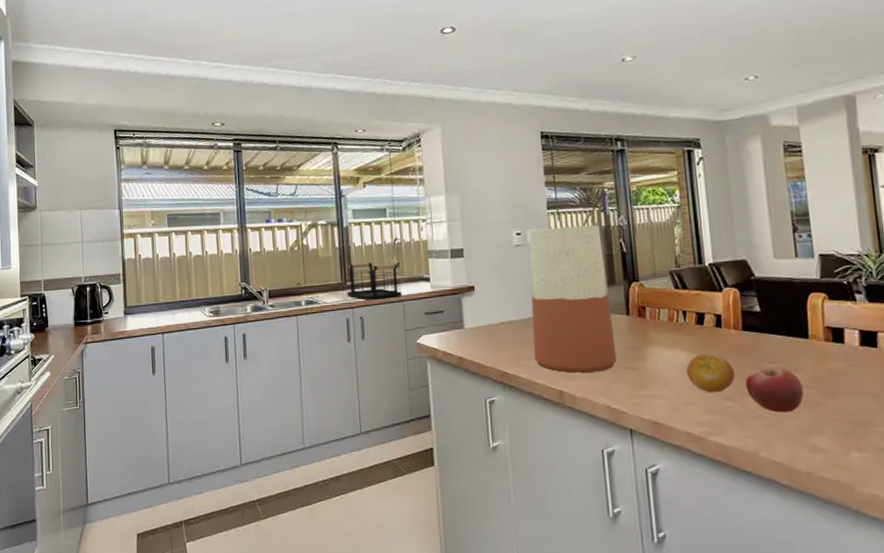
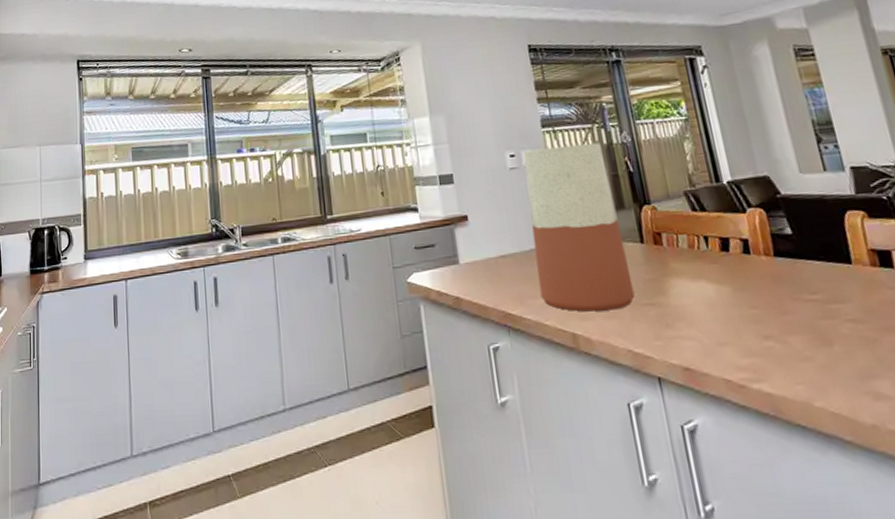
dish rack: present [346,262,402,300] -> none [325,192,388,235]
fruit: present [686,353,736,393] -> none [715,284,773,332]
fruit: present [745,367,804,413] -> none [785,298,856,353]

